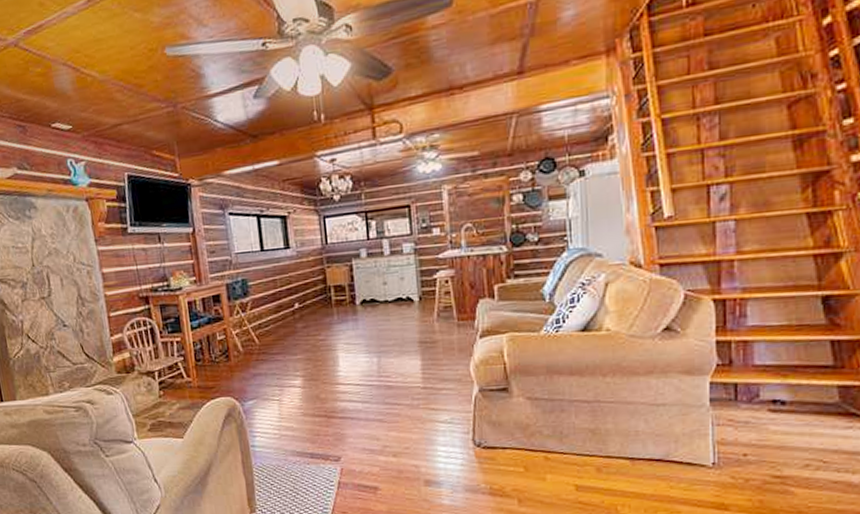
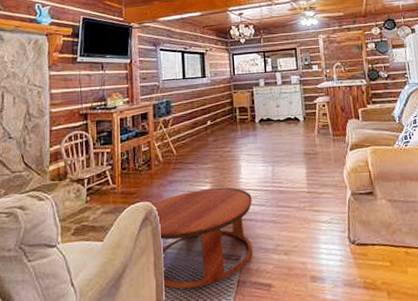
coffee table: none [234,381,356,489] -> present [151,187,253,289]

